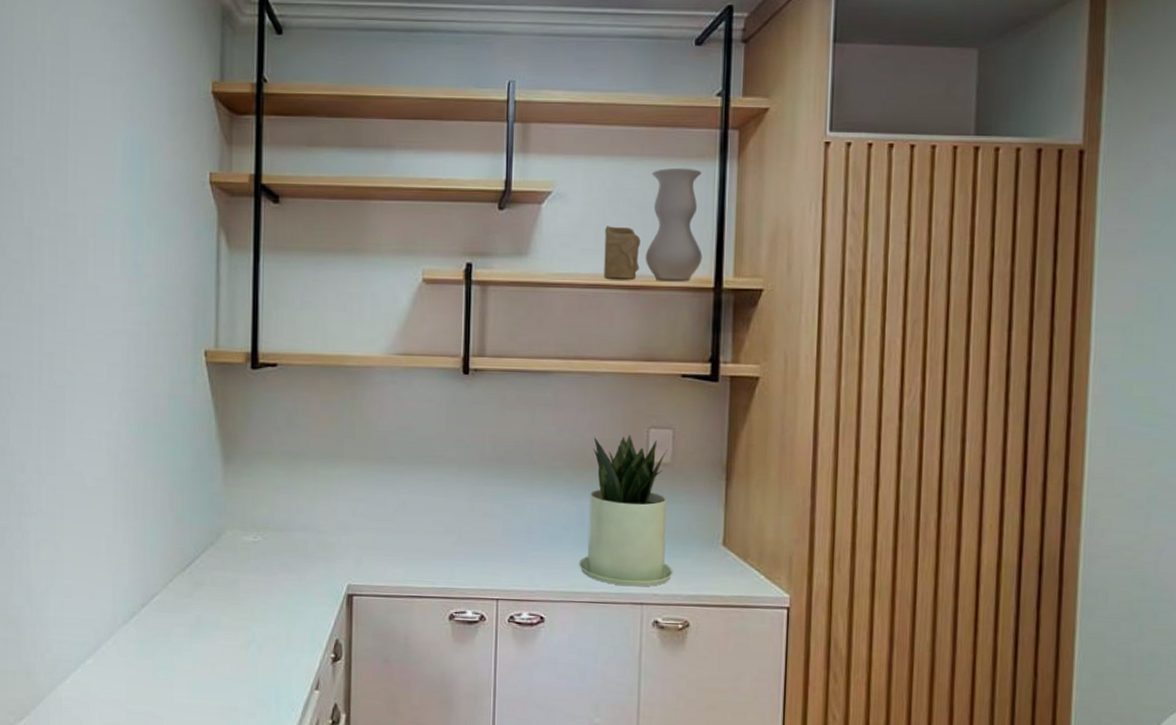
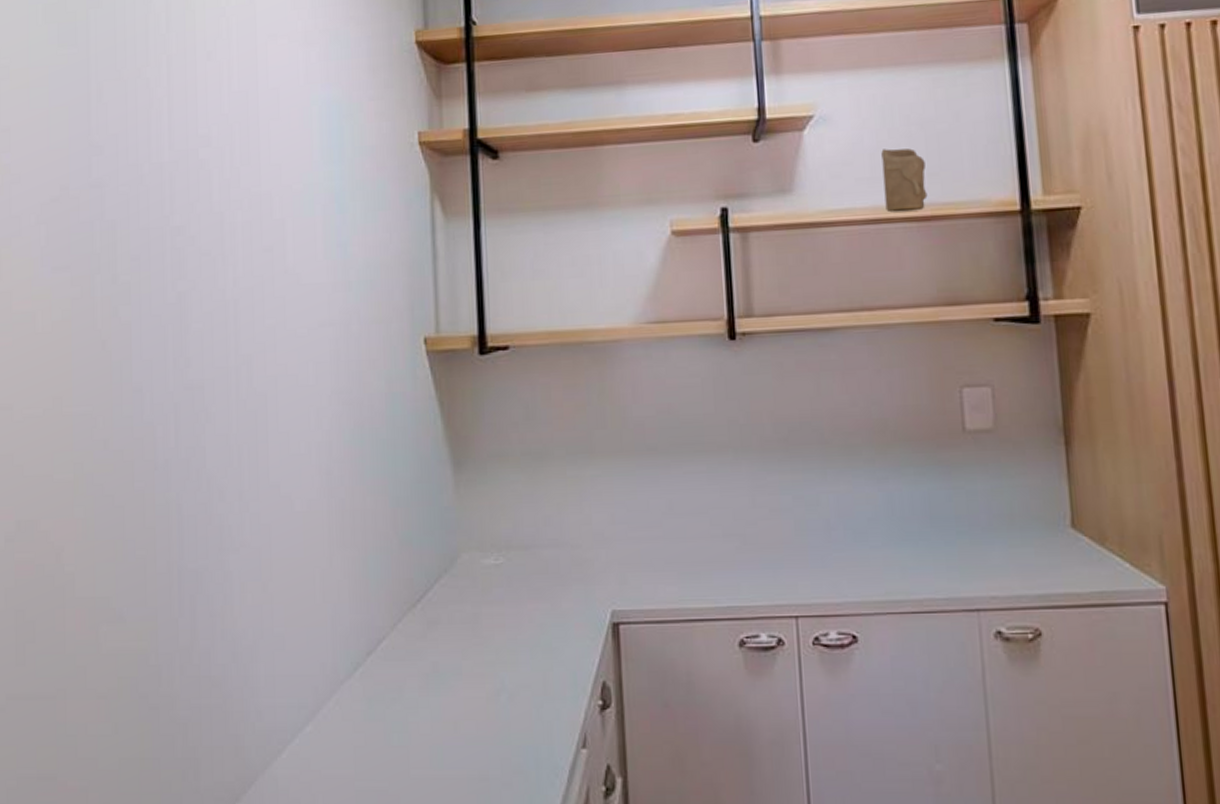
planter: present [578,434,673,587] -> none [892,397,1013,589]
vase: present [645,167,703,282] -> none [929,73,1003,209]

